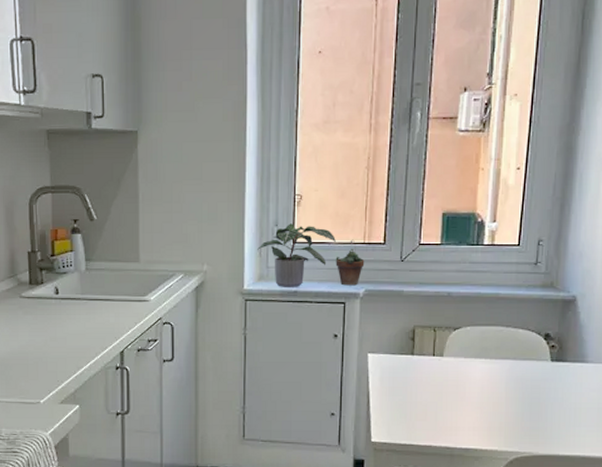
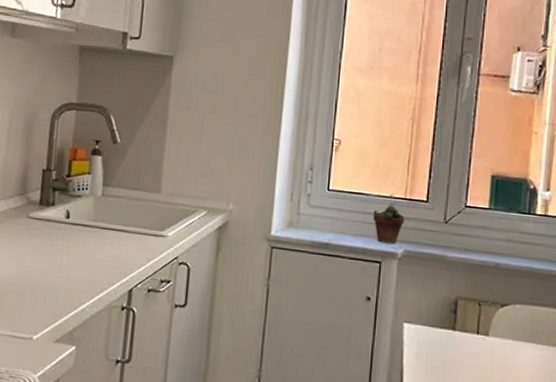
potted plant: present [257,223,336,289] -> none [289,169,375,240]

